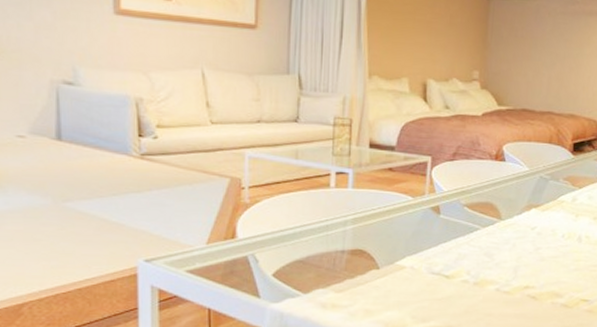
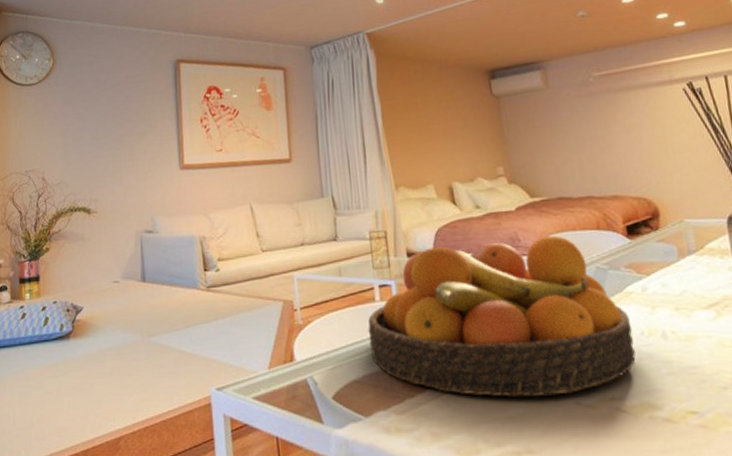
fruit bowl: none [318,140,557,282] -> present [368,235,636,397]

